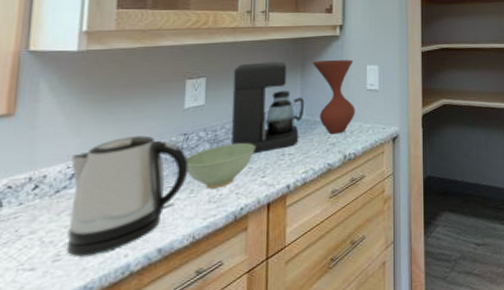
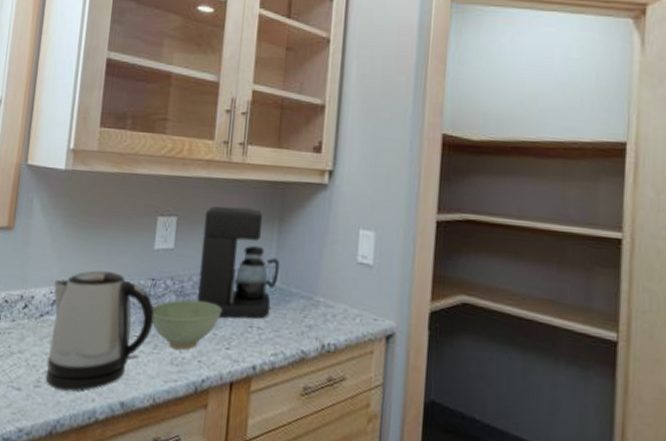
decorative vase: present [312,60,356,135] -> none [292,214,343,314]

